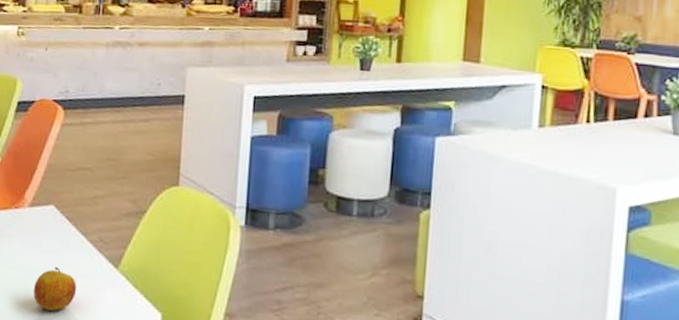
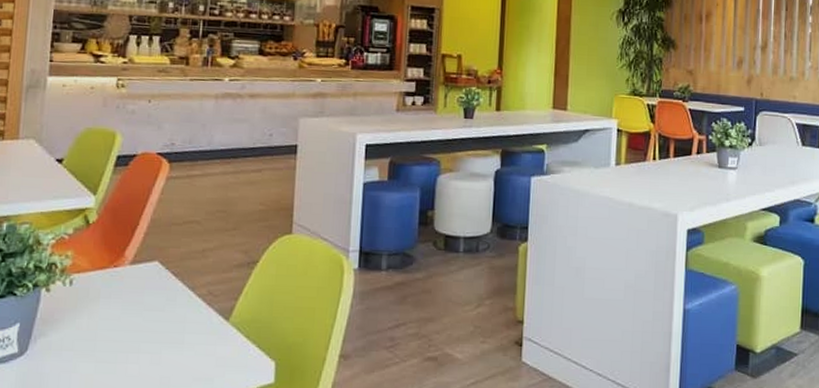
apple: present [34,267,77,311] -> none [135,325,184,371]

